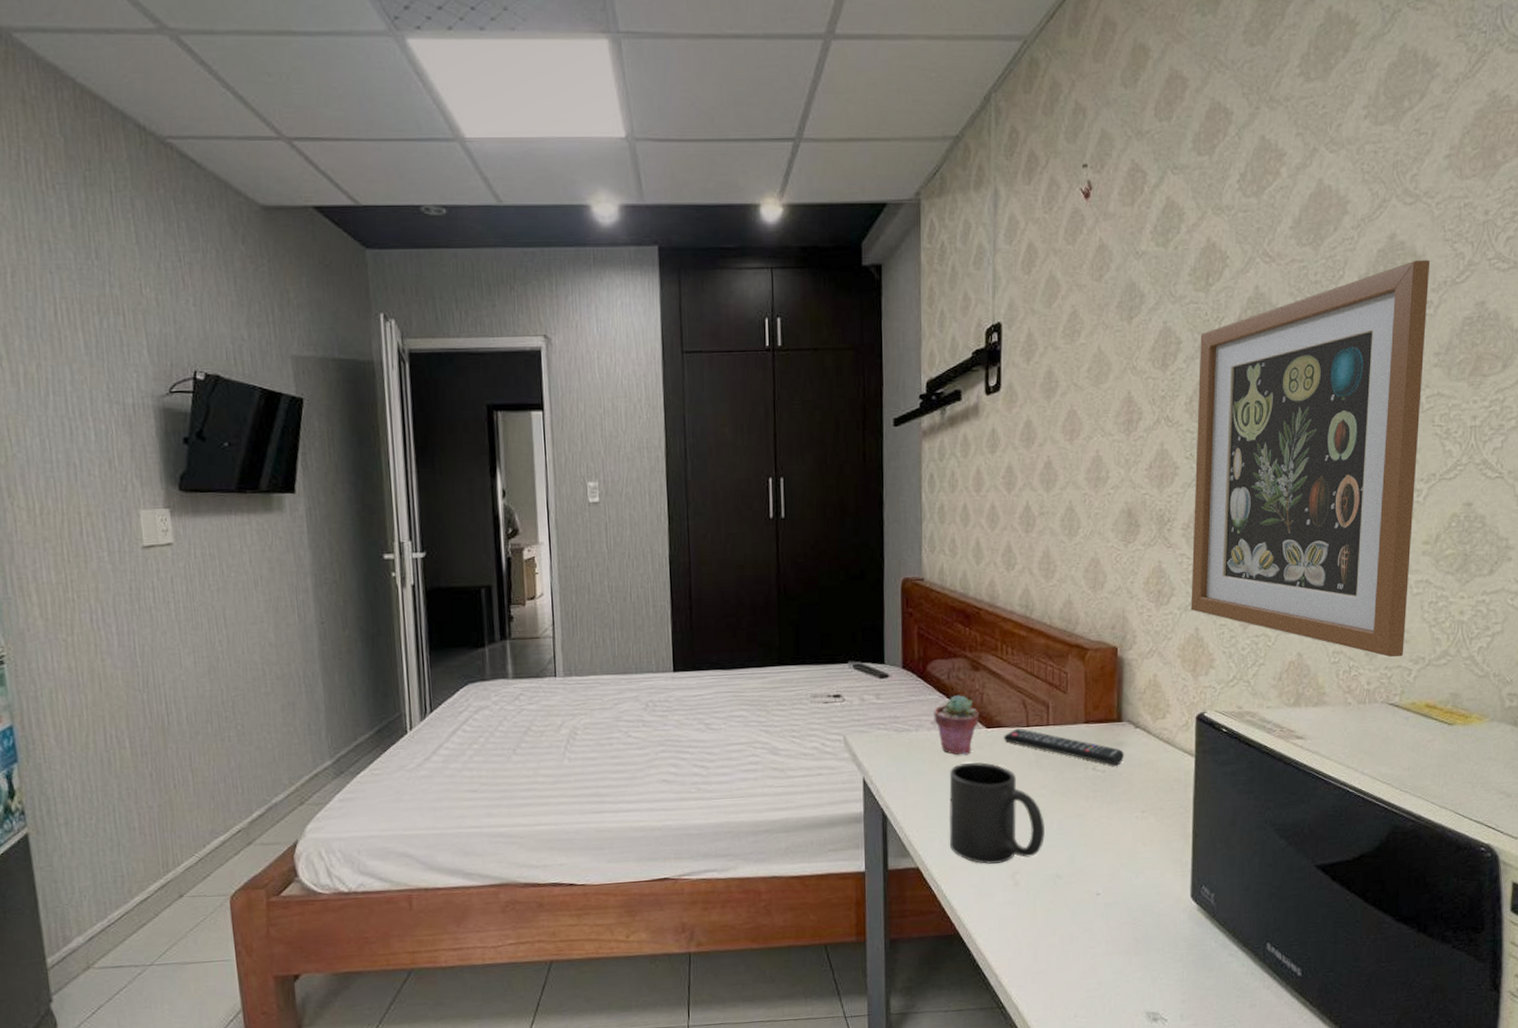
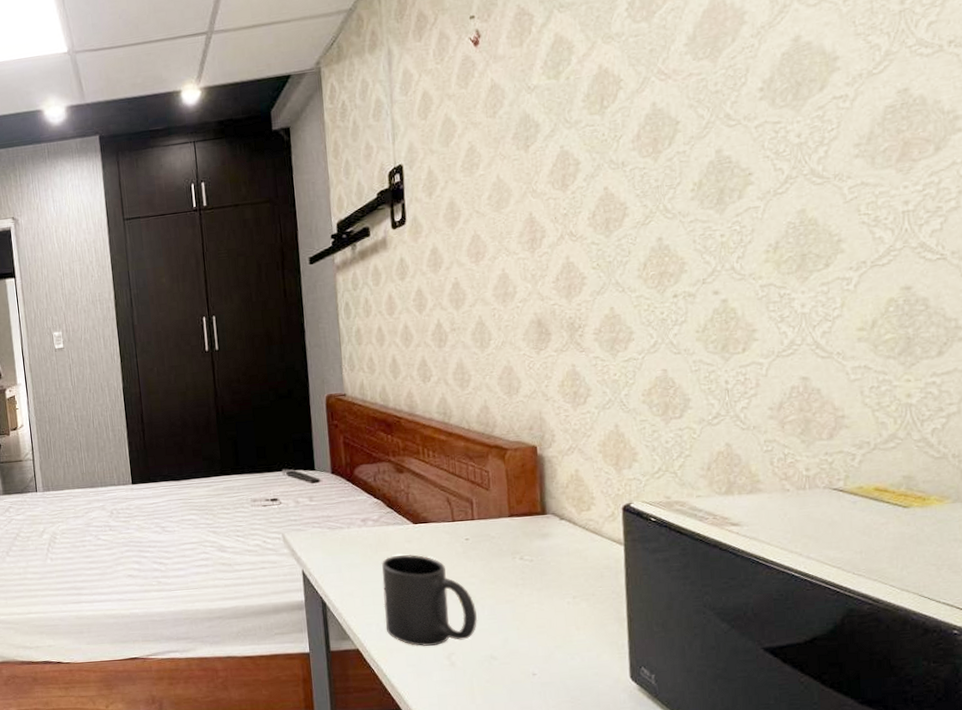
potted succulent: present [934,694,979,755] -> none [363,494,407,549]
remote control: present [1003,728,1124,766] -> none [430,523,551,555]
wall art: present [1191,259,1431,658] -> none [598,55,845,444]

